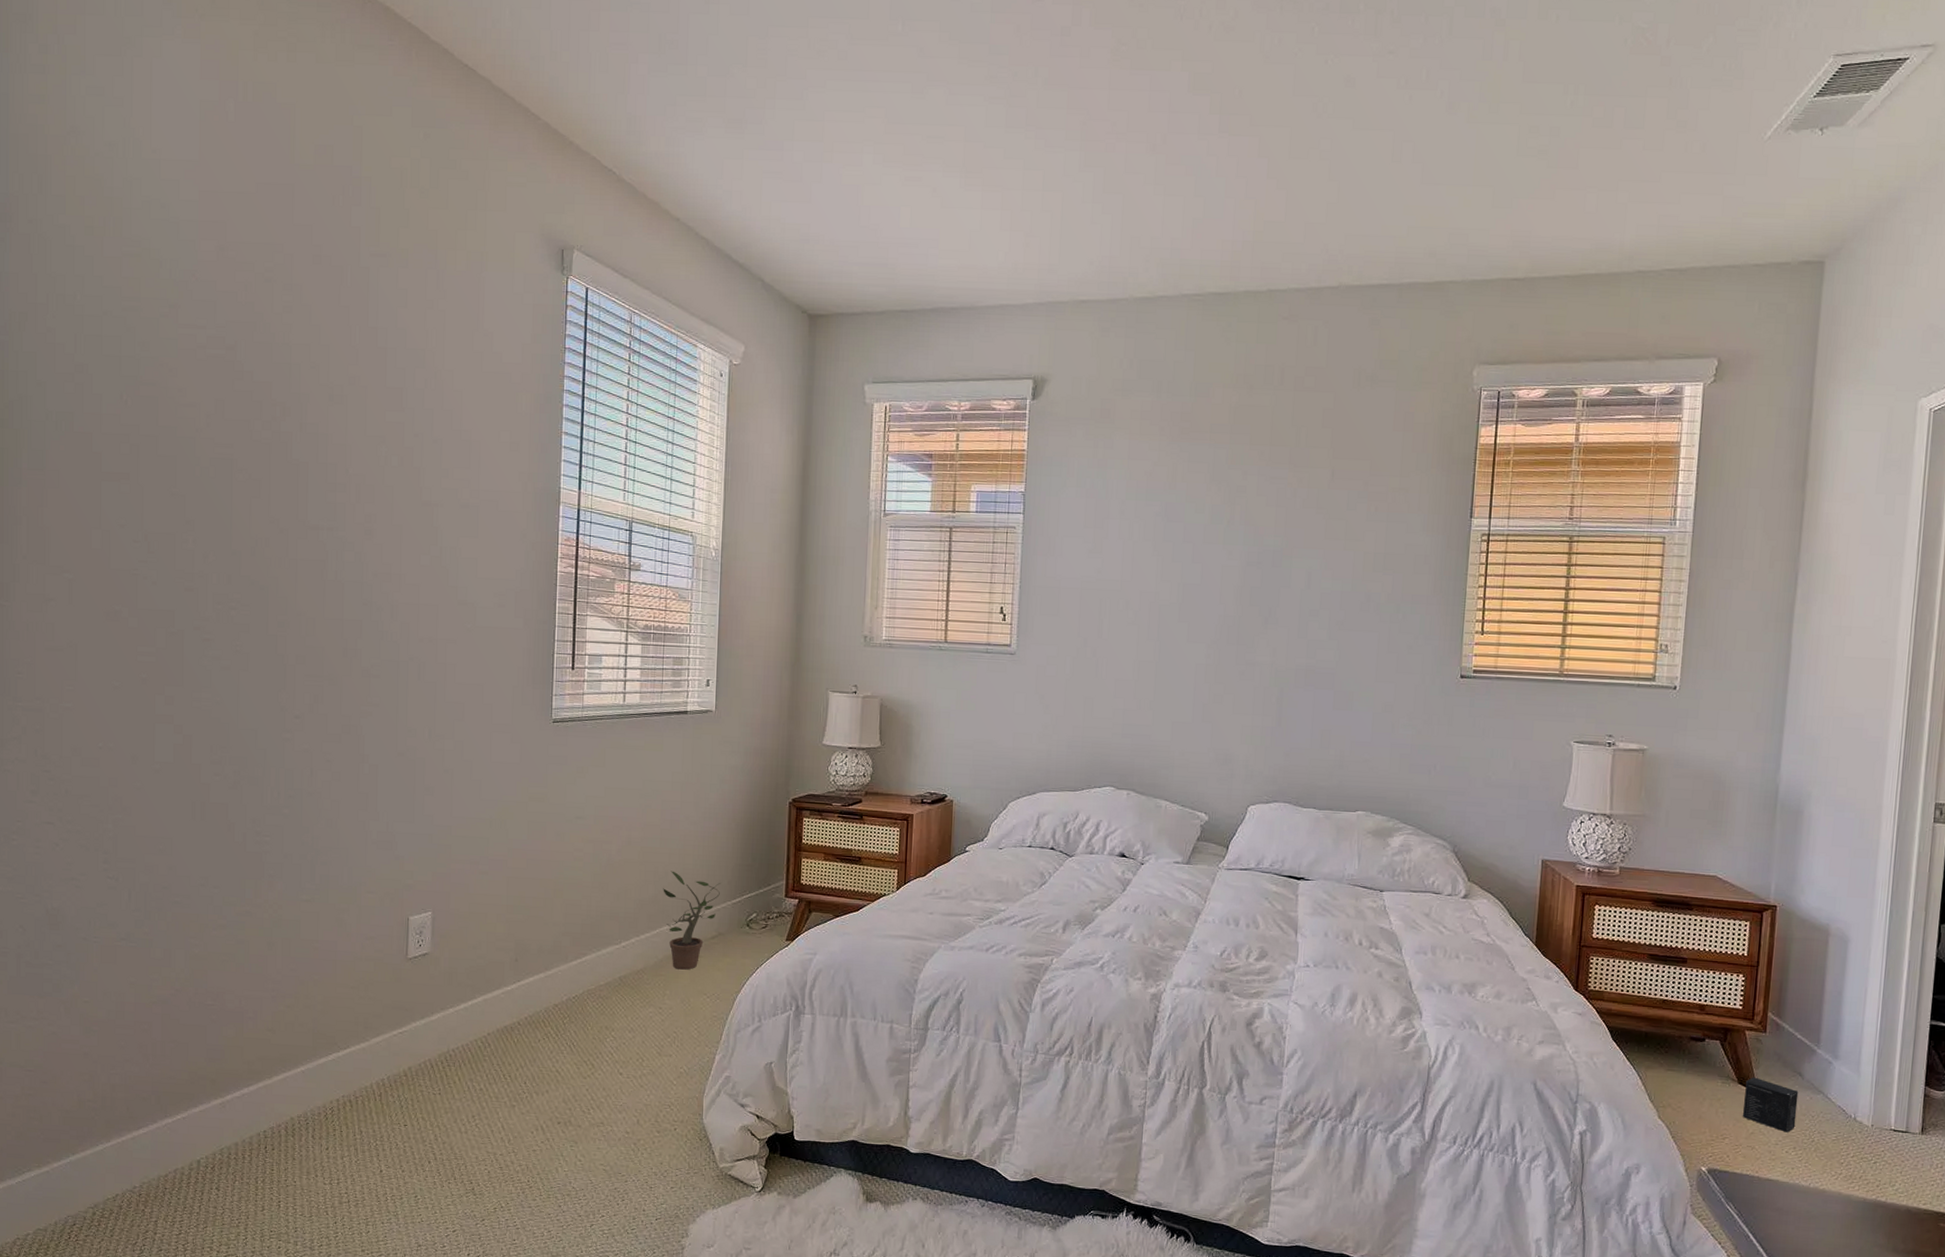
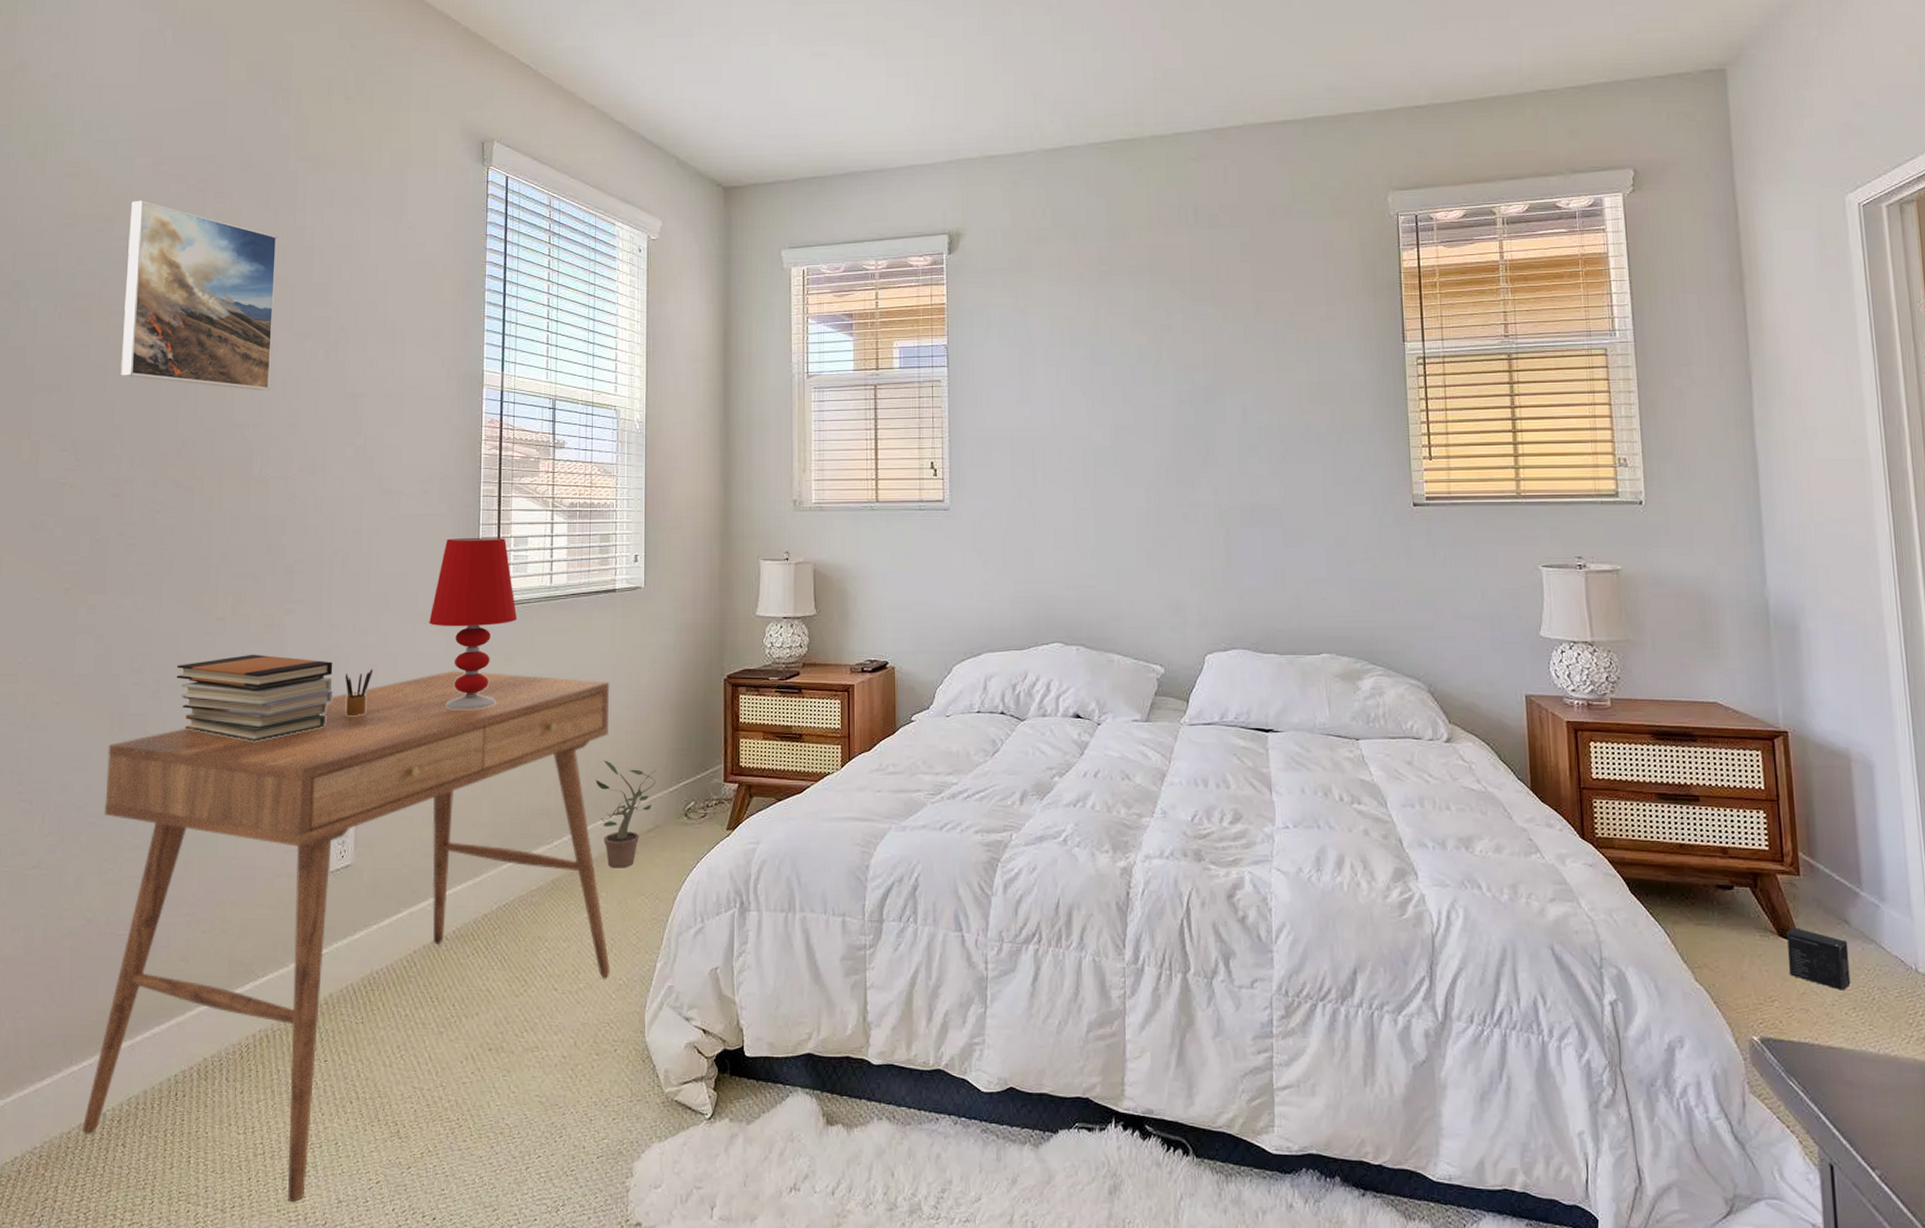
desk: none [178,779,679,1244] -> present [82,670,610,1202]
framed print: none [191,286,350,494] -> present [120,200,278,391]
book stack: none [255,752,410,835] -> present [176,654,333,742]
pencil box: none [421,773,449,817] -> present [345,669,373,715]
table lamp: none [504,652,591,818] -> present [429,538,518,711]

